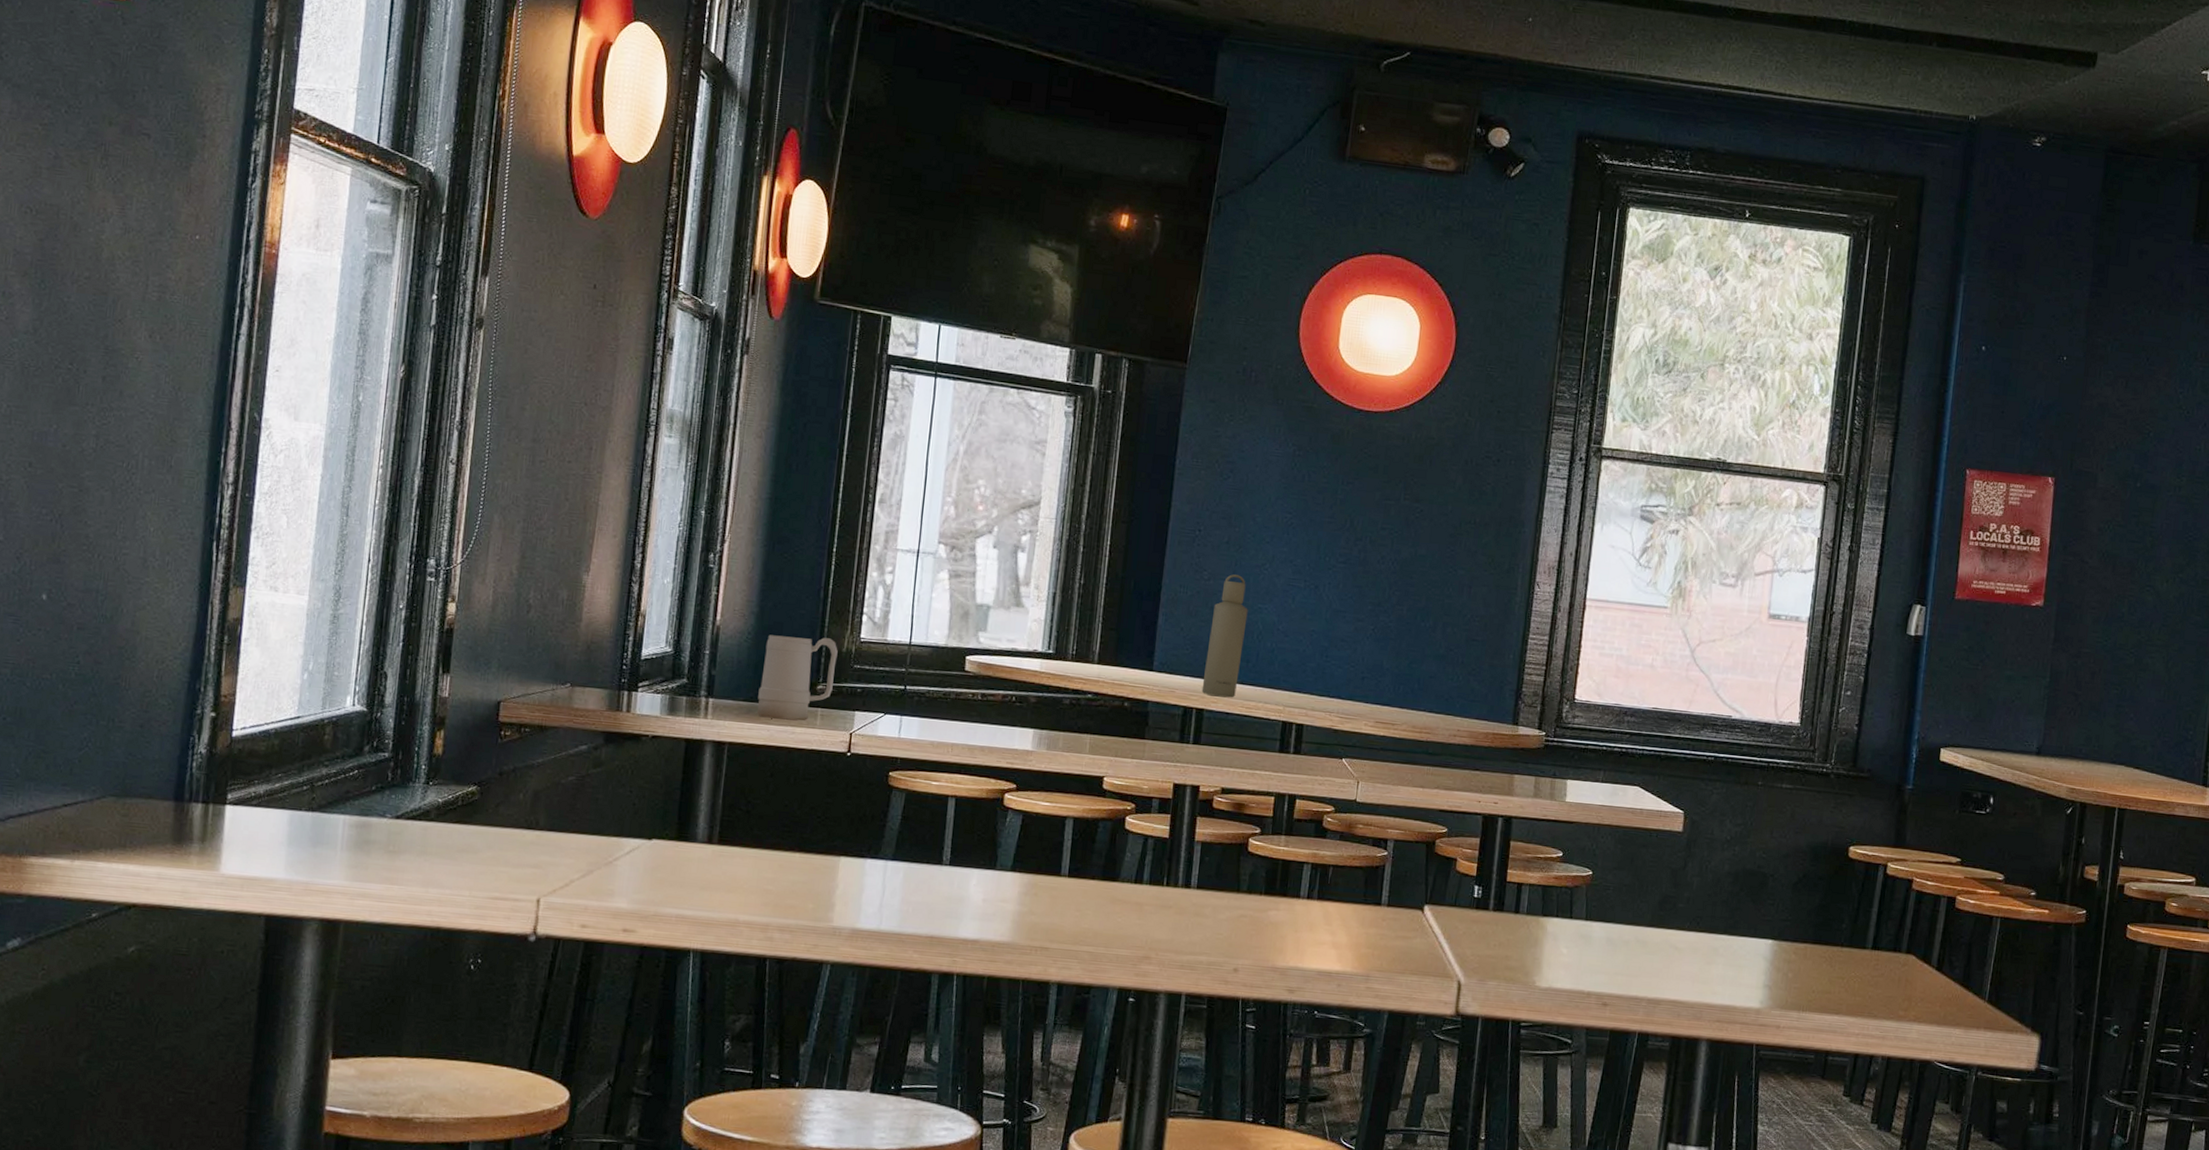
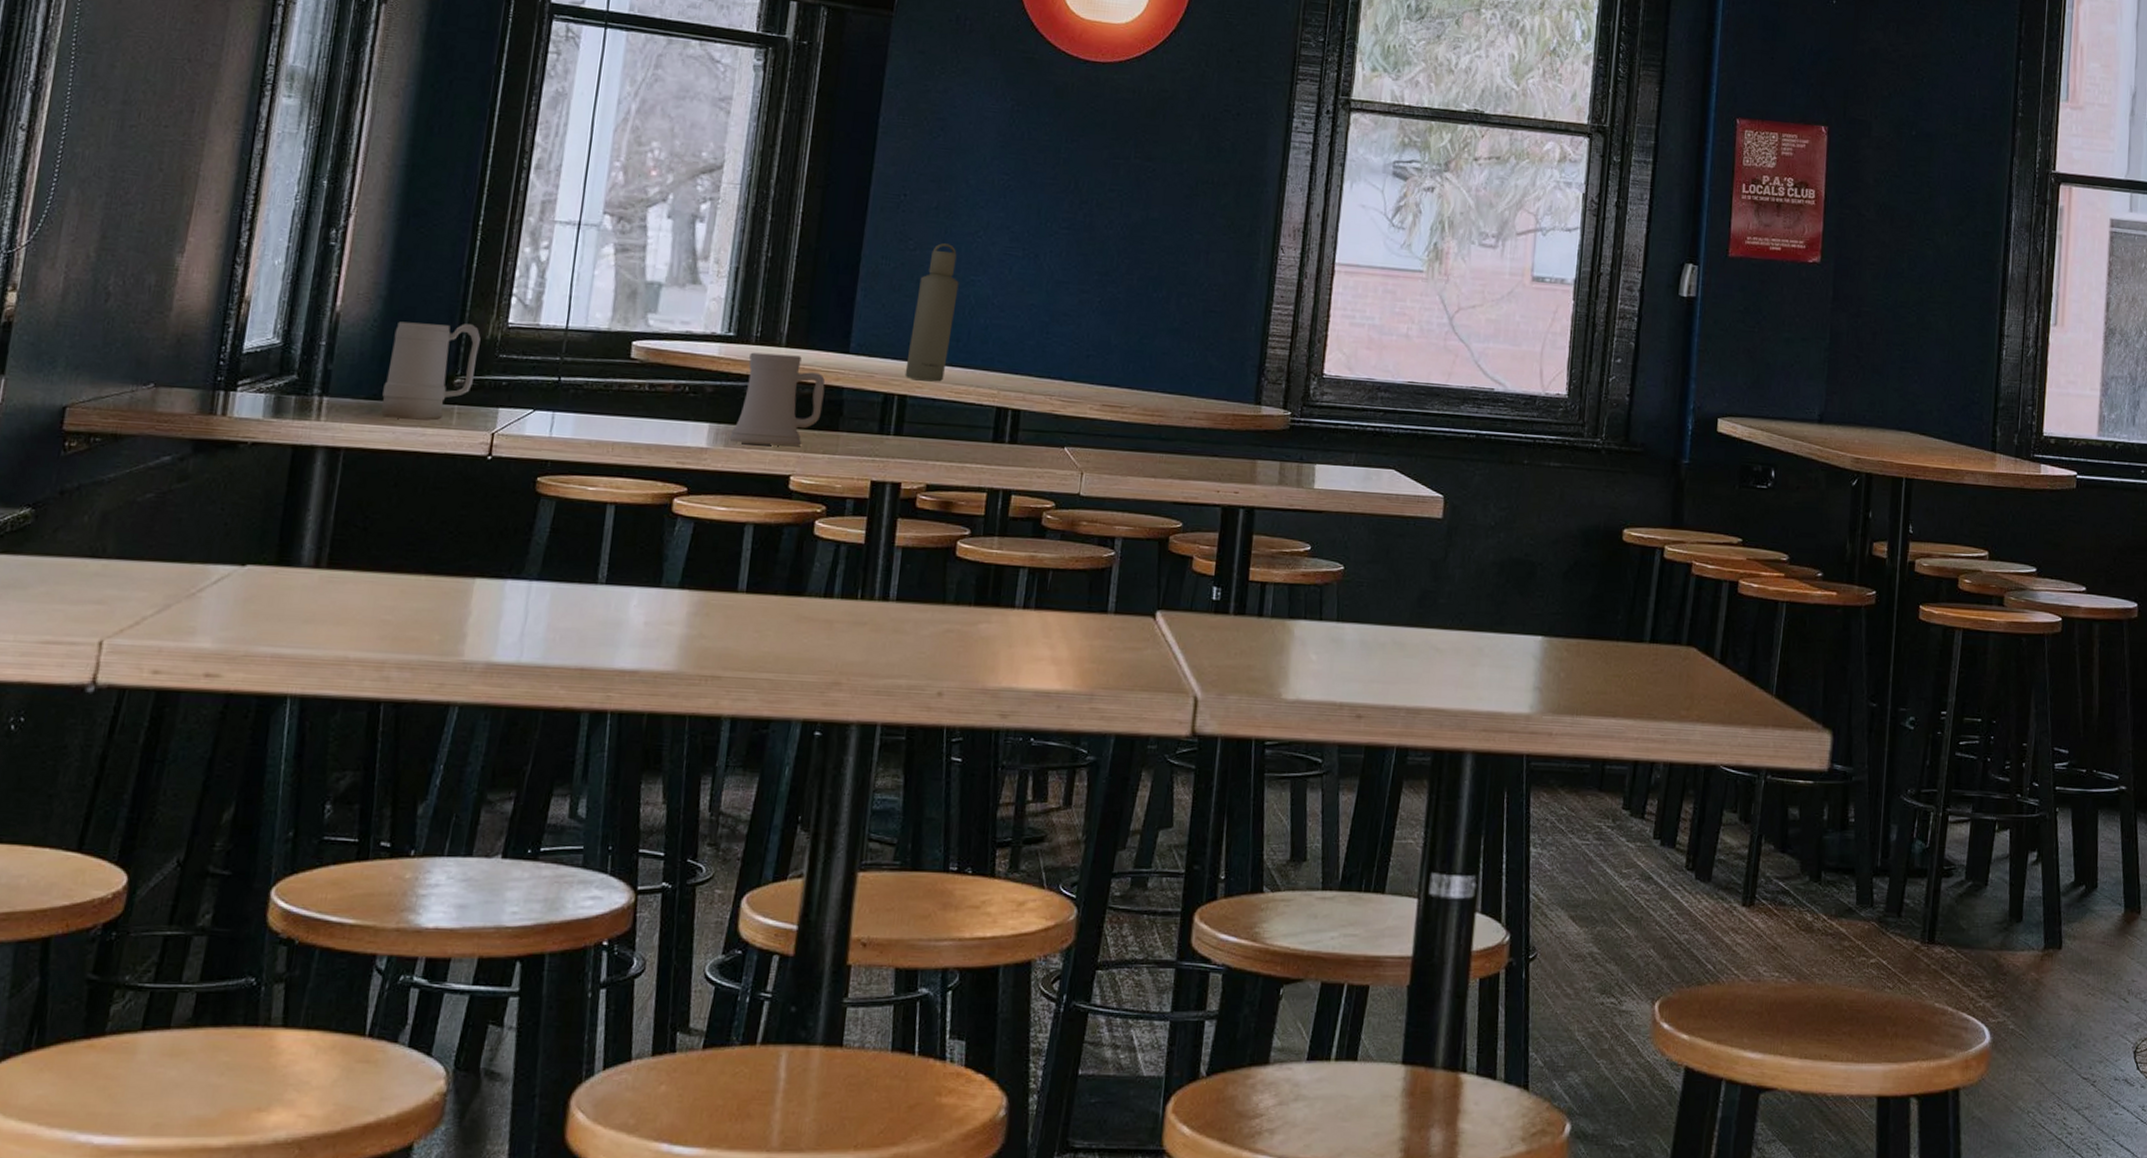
beer mug: none [1051,668,1133,752] -> present [729,352,825,447]

